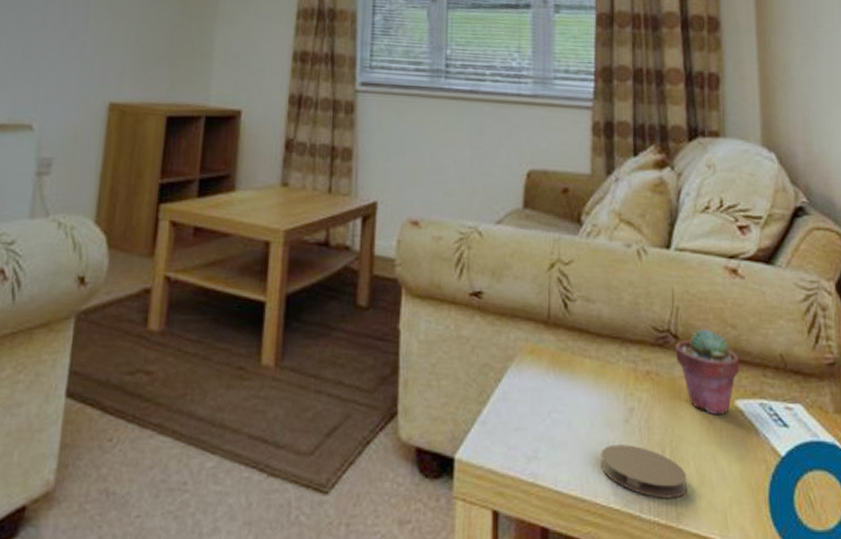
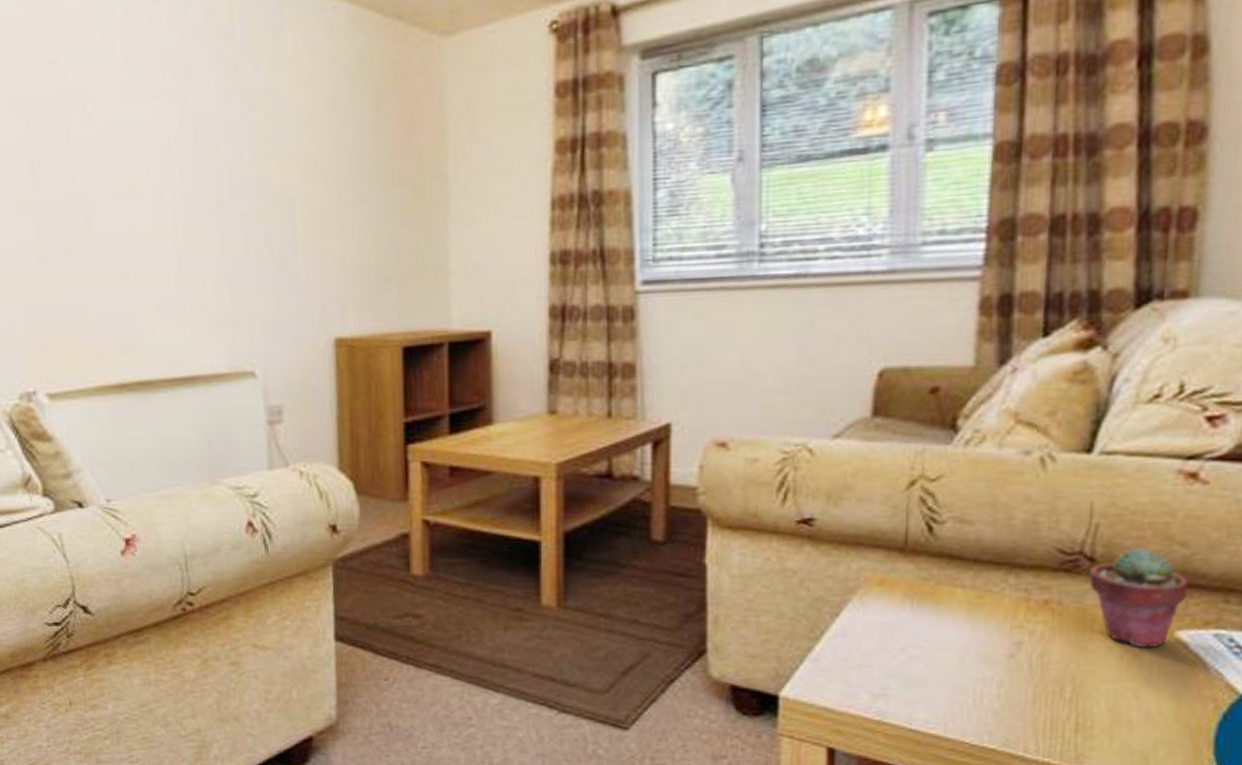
coaster: present [601,444,687,498] -> none [972,681,1094,738]

